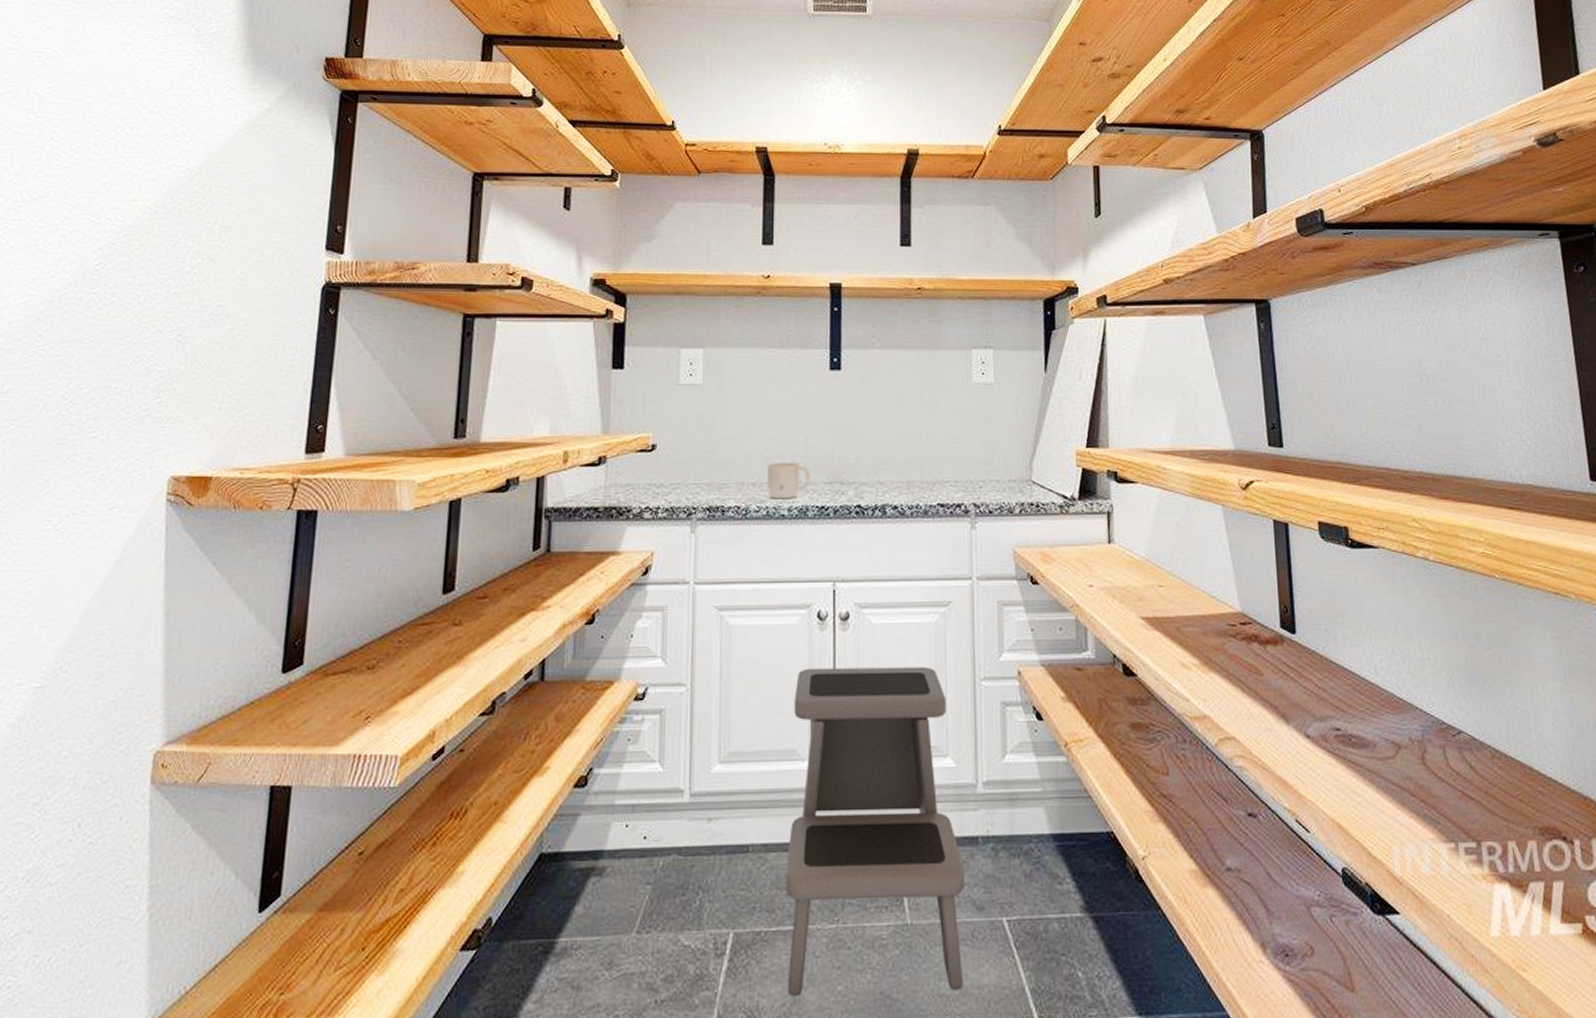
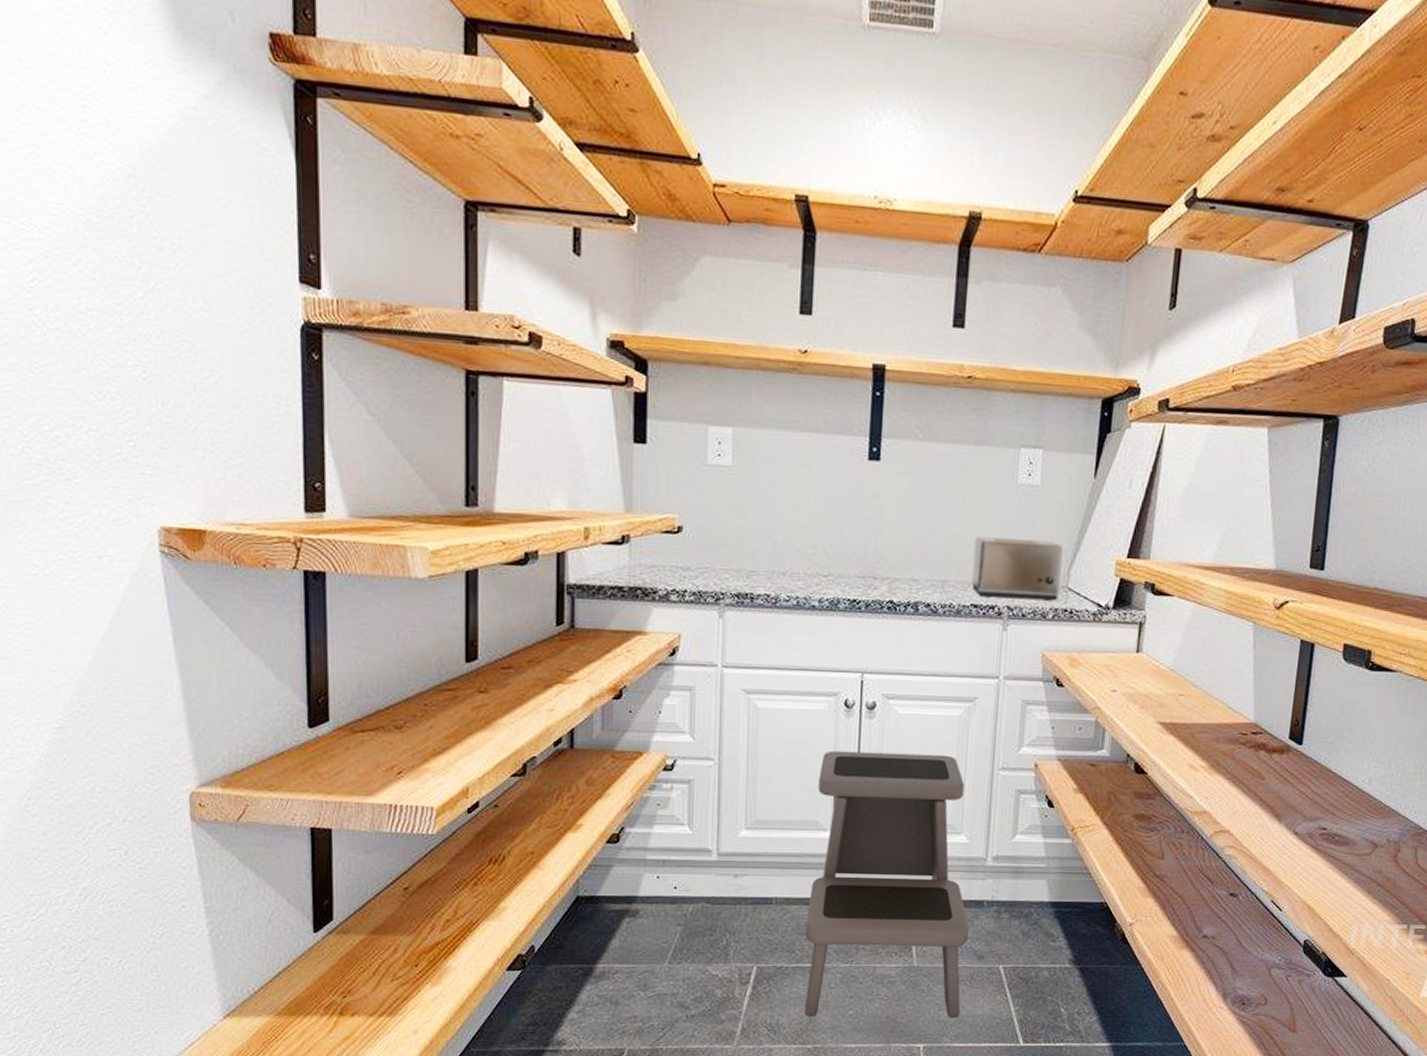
mug: present [767,461,811,499] -> none [798,552,843,591]
toaster: none [935,435,1024,497] -> present [971,536,1064,602]

